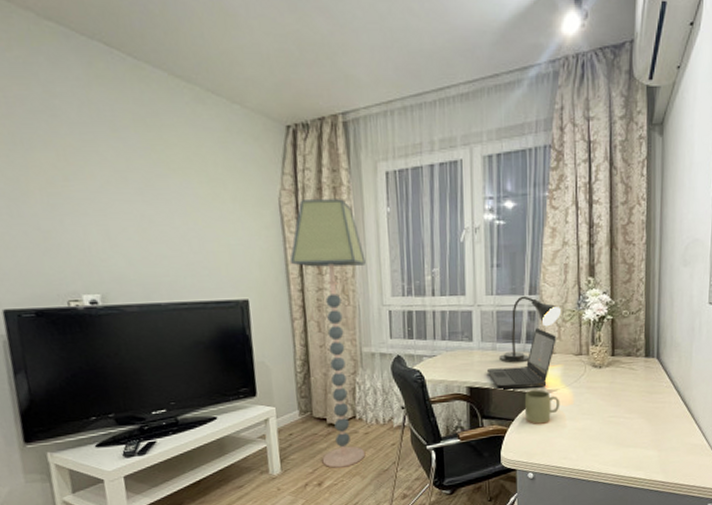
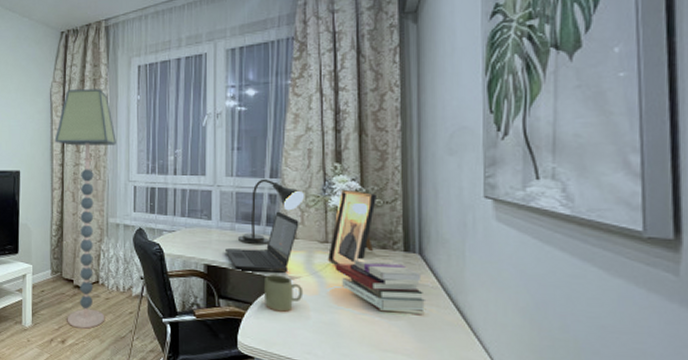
picture frame: none [581,302,624,376] -> present [327,189,376,266]
books: none [587,365,661,413] -> present [334,258,426,314]

